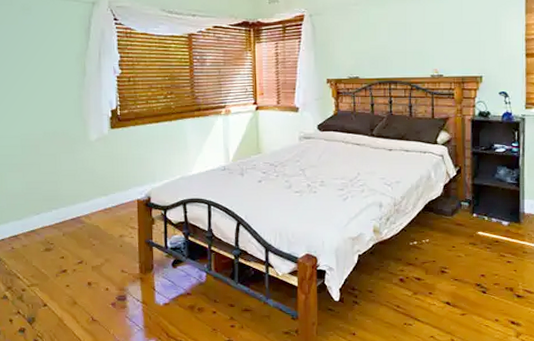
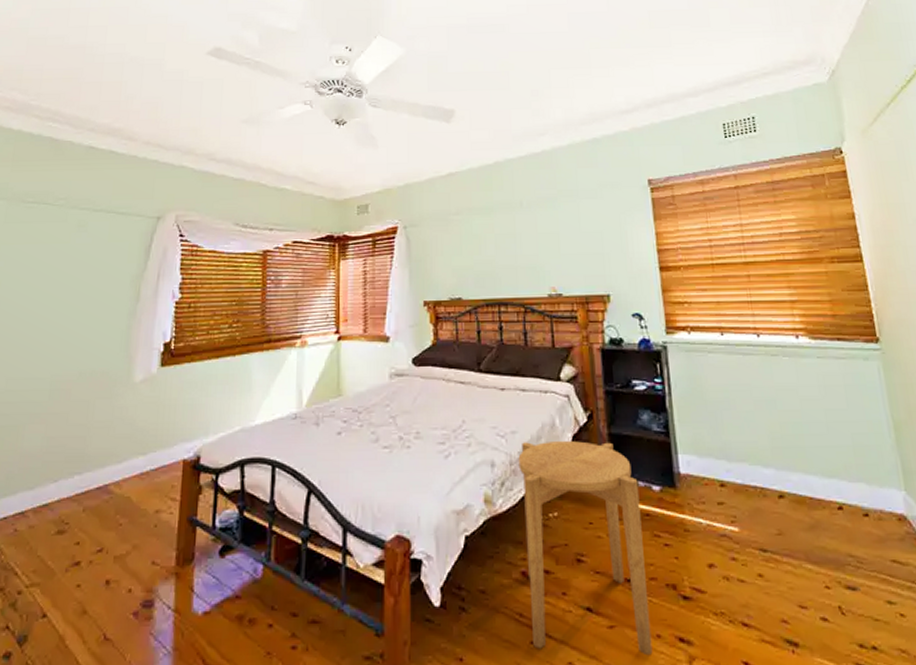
side table: none [401,189,492,332] -> present [518,441,653,656]

